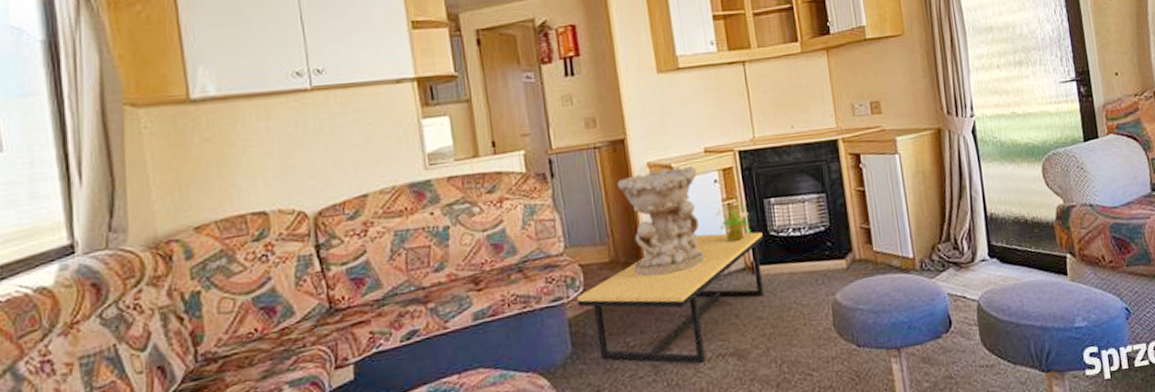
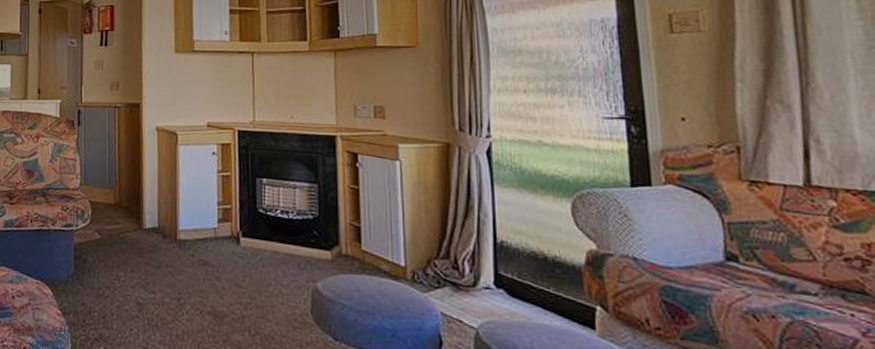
coffee table: present [576,231,764,364] -> none [83,197,251,313]
decorative bowl: present [617,166,705,277] -> none [129,133,198,227]
potted plant: present [715,191,752,242] -> none [210,166,242,210]

